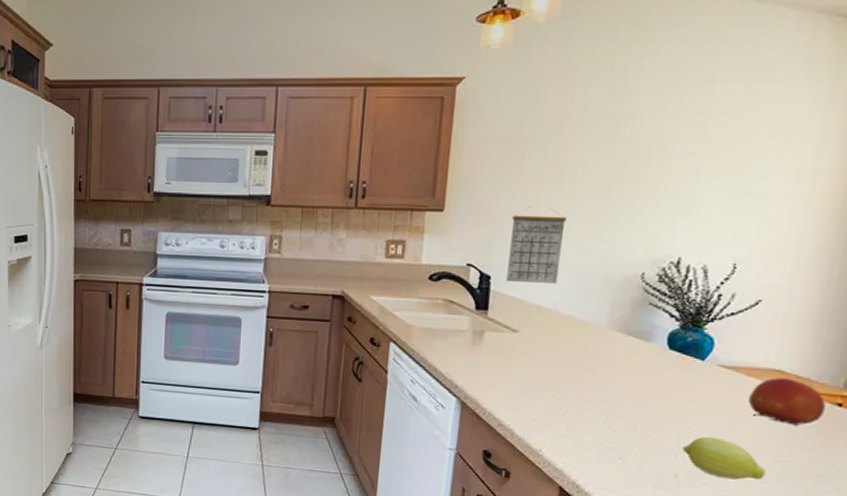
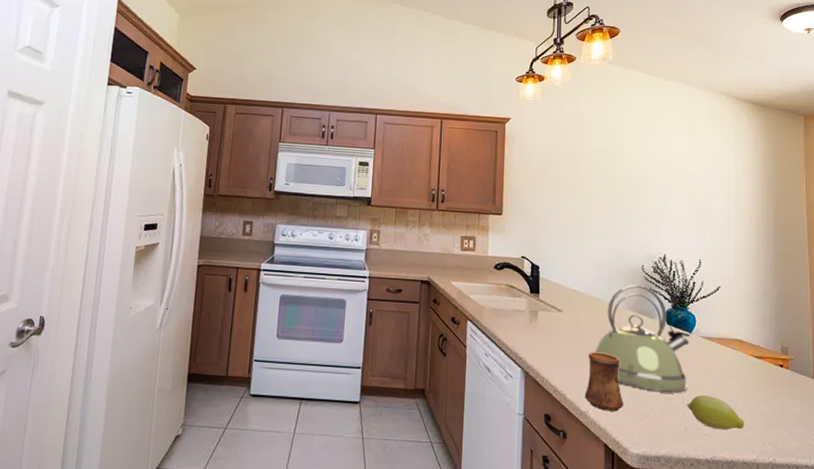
calendar: present [506,206,567,284] -> none [550,213,588,273]
cup: none [538,381,594,452] -> present [584,352,623,412]
kettle: none [559,298,703,433] -> present [595,284,691,393]
fruit: present [747,378,827,426] -> none [723,346,774,383]

